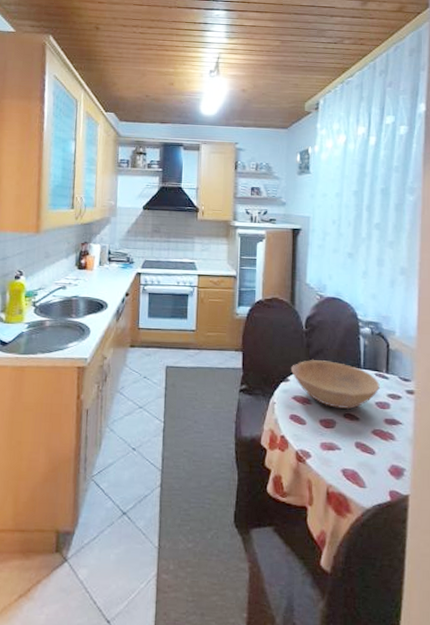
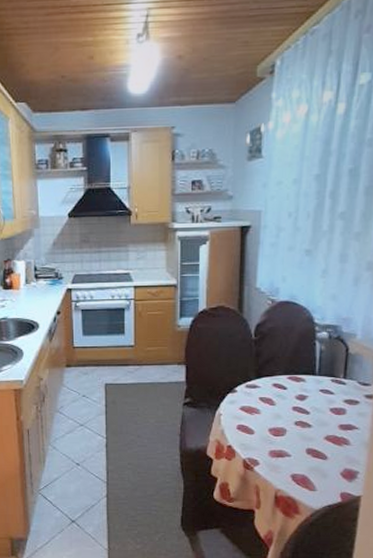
bowl: present [290,359,380,410] -> none [238,368,336,417]

